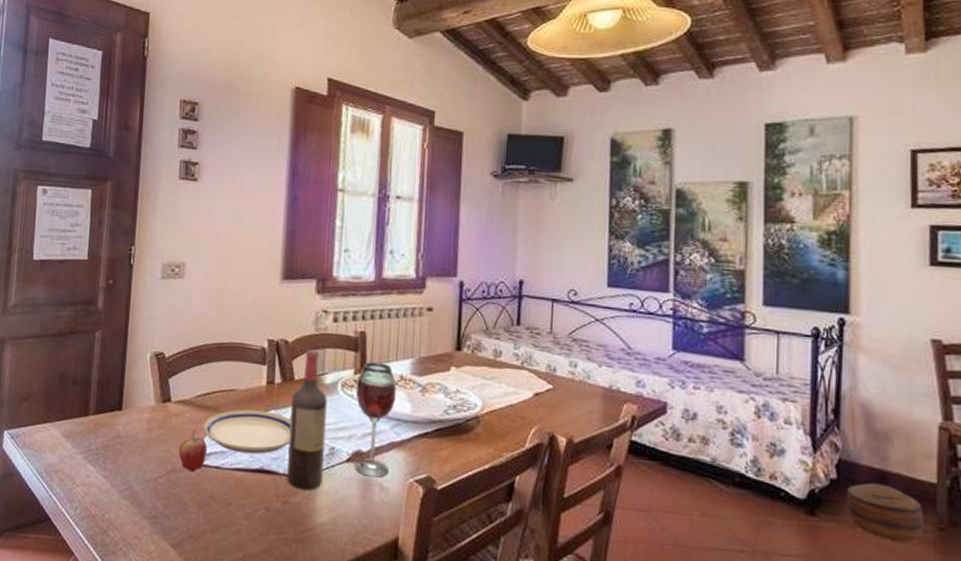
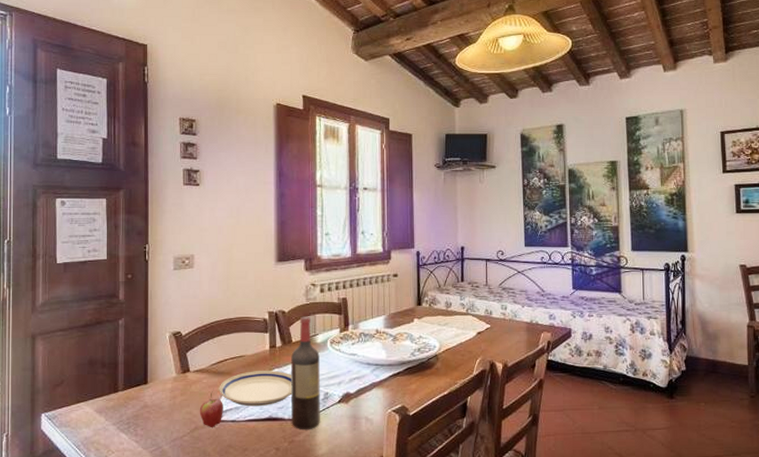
wineglass: present [355,362,396,477] -> none [342,321,373,412]
basket: present [847,483,924,542] -> none [693,370,742,408]

